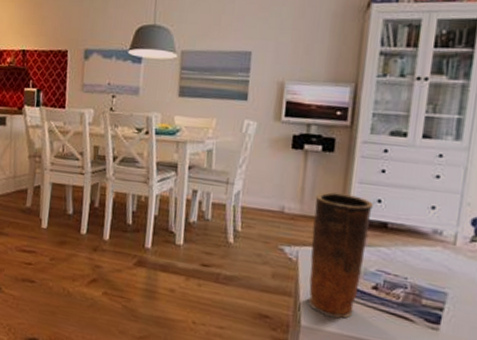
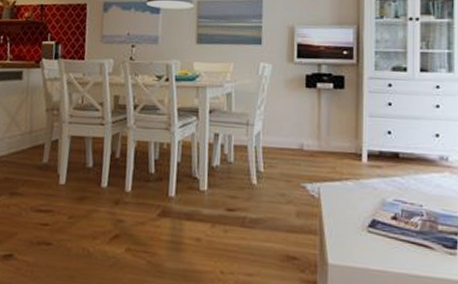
vase: present [307,191,373,319] -> none [331,126,384,253]

